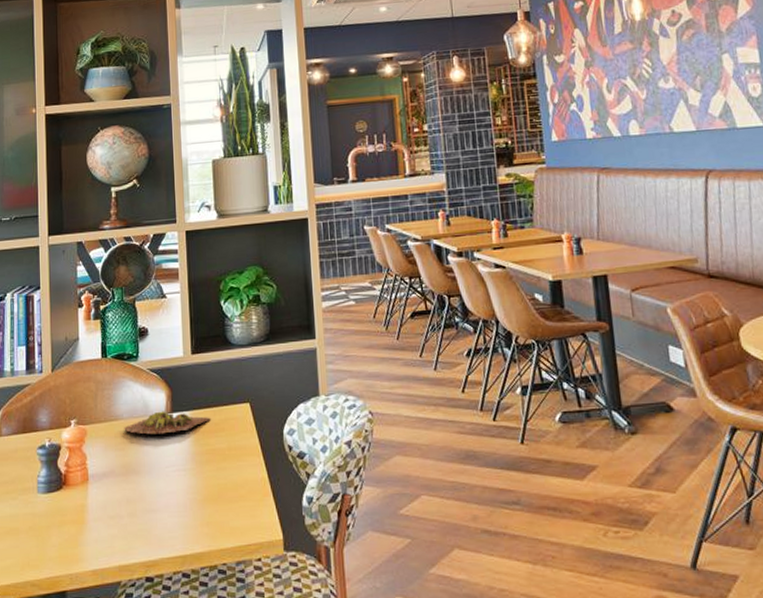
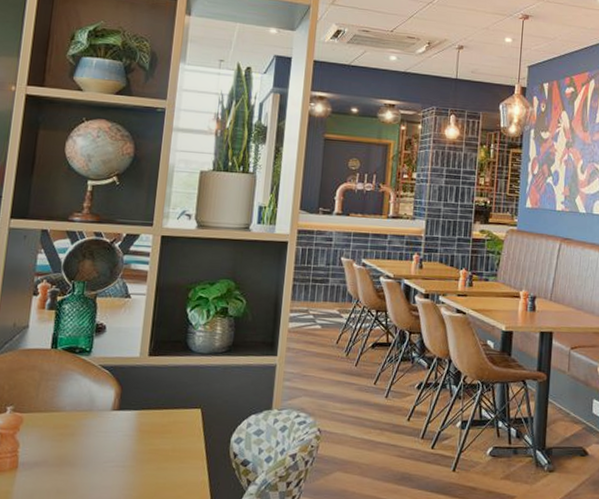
succulent plant: present [124,411,211,435] -> none [65,407,160,430]

